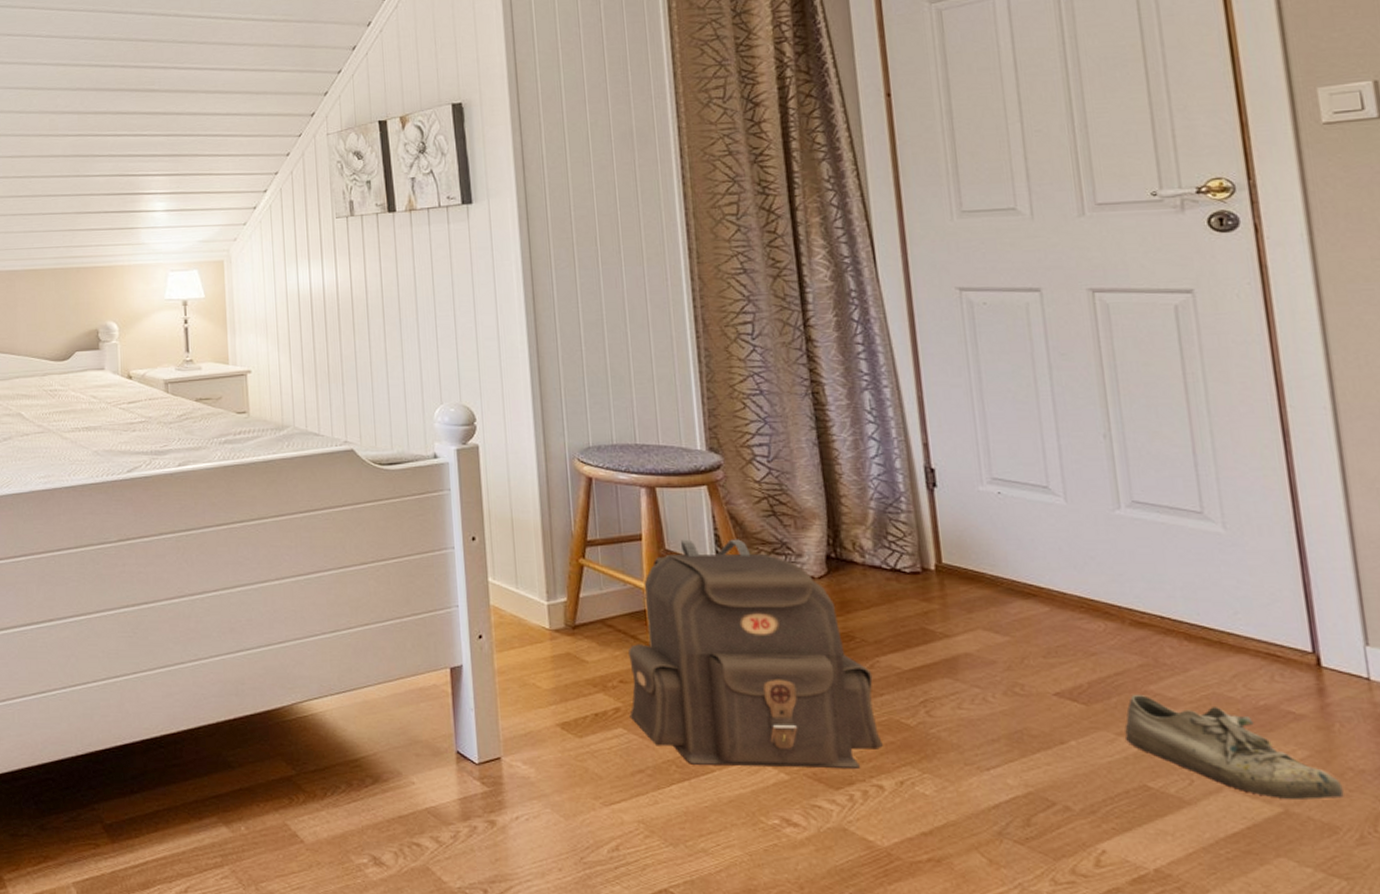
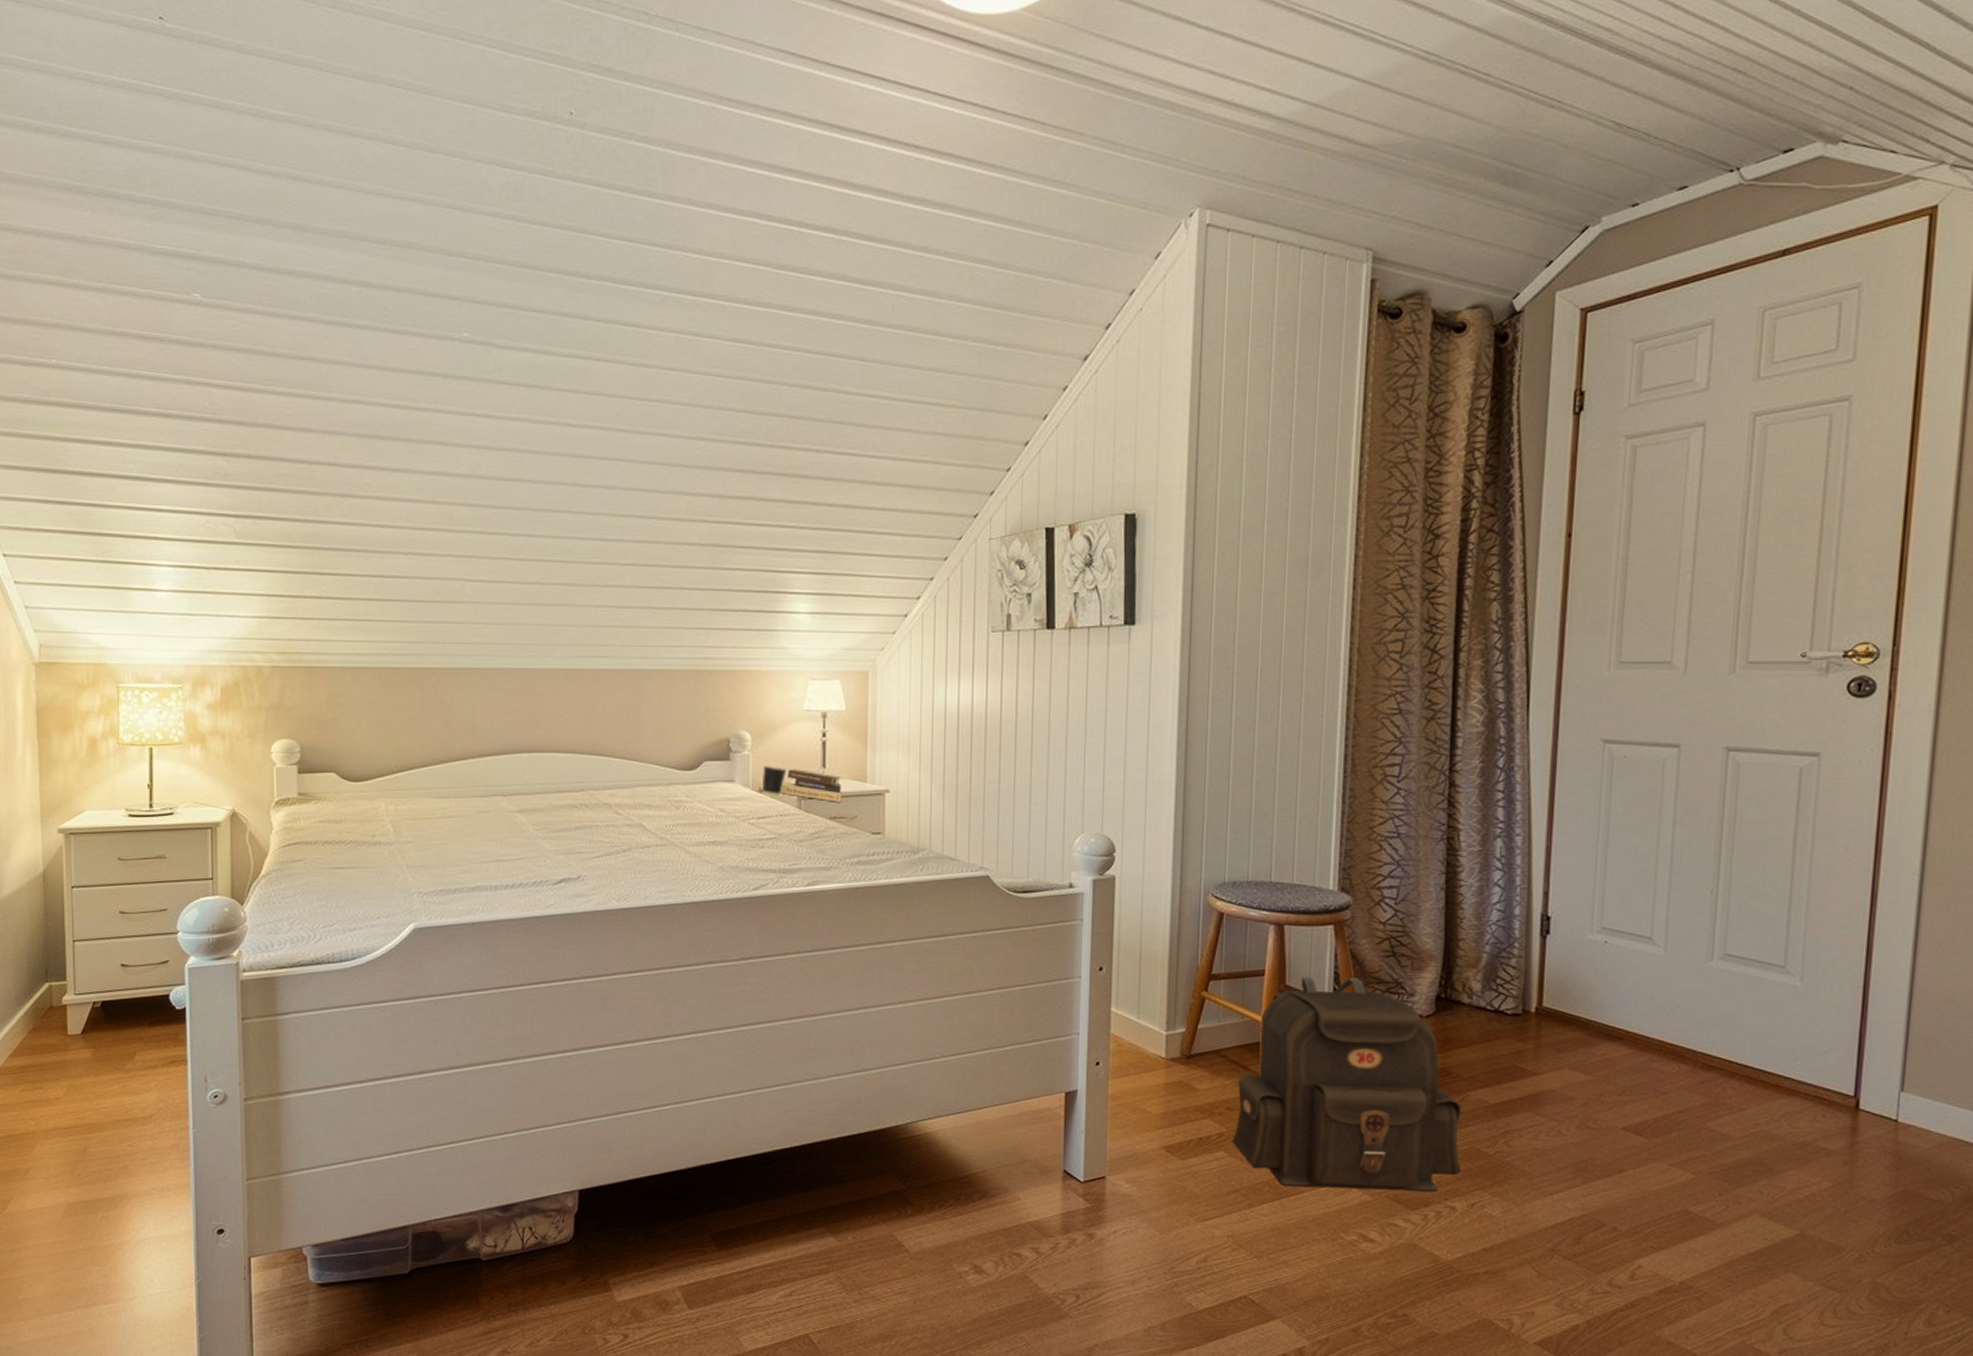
mug: none [130,353,153,381] -> present [761,766,787,796]
books: none [148,355,207,385] -> present [780,769,842,802]
shoe: present [1124,695,1344,800] -> none [1677,1131,1854,1224]

